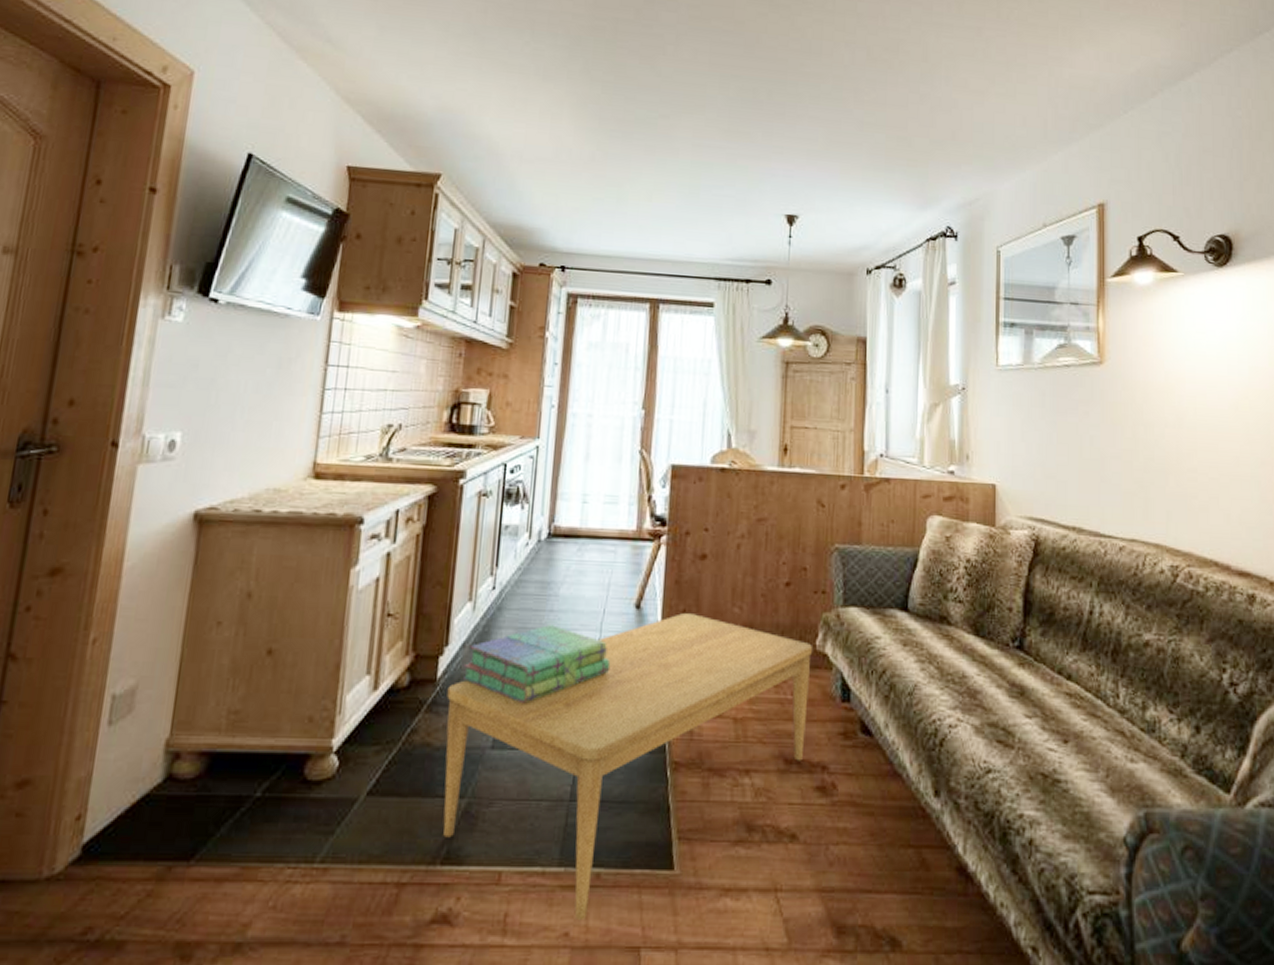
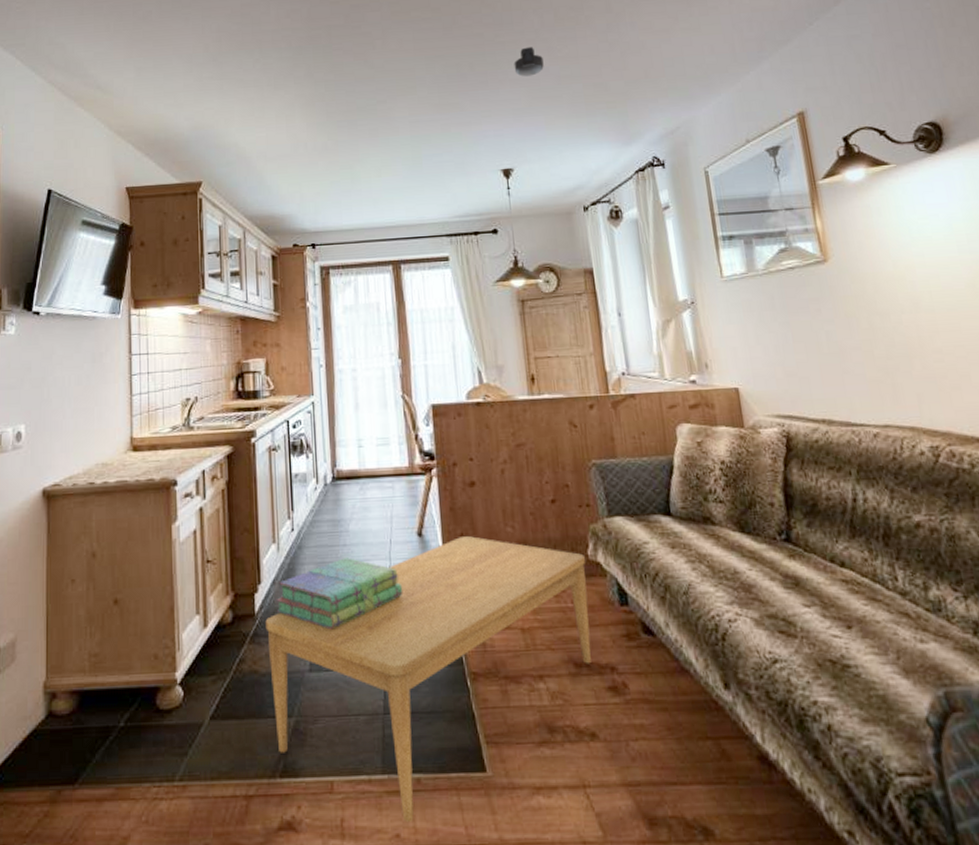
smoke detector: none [815,83,848,117] -> present [514,47,544,77]

